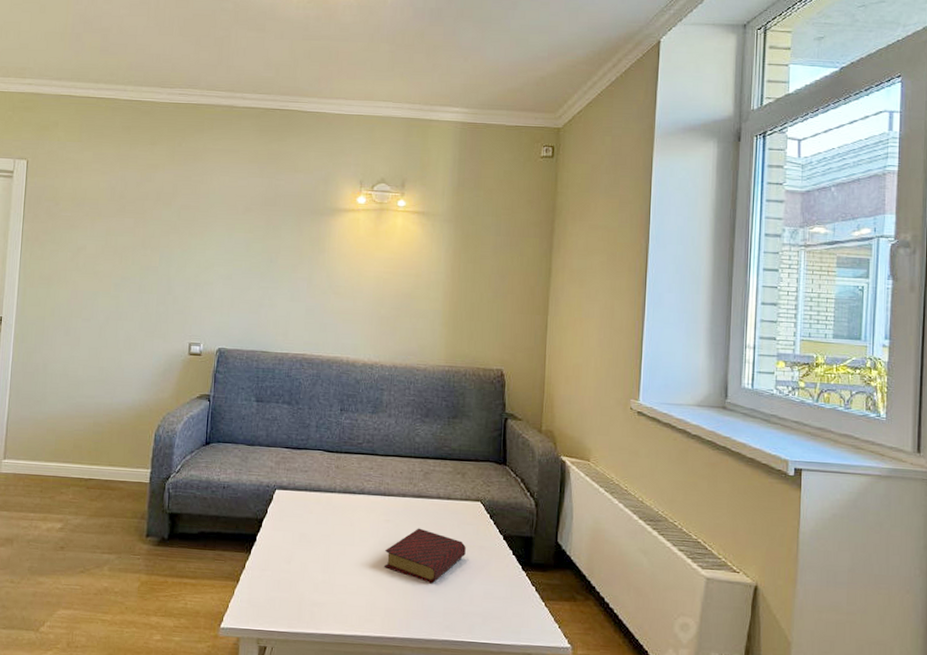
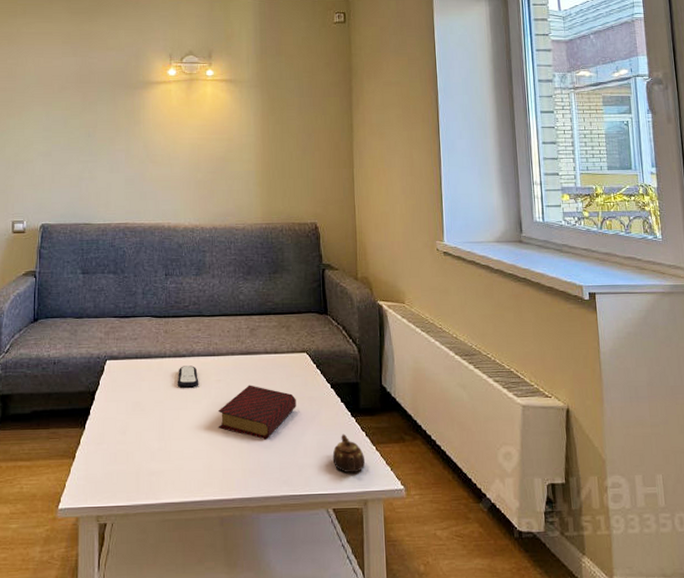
remote control: none [345,502,368,526] -> present [177,365,199,389]
teapot: none [498,586,533,626] -> present [332,434,366,473]

